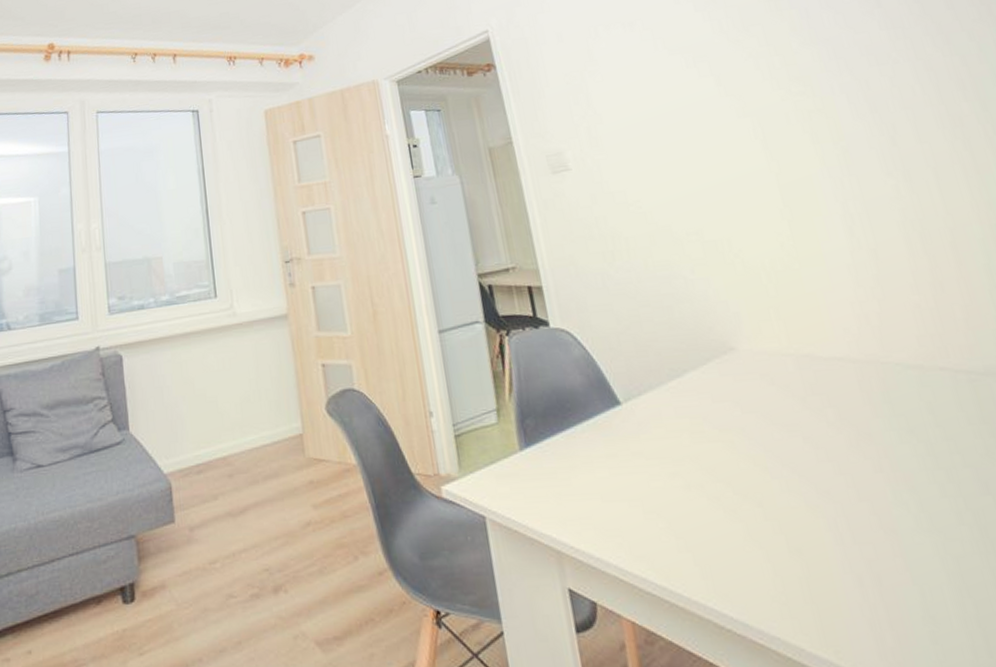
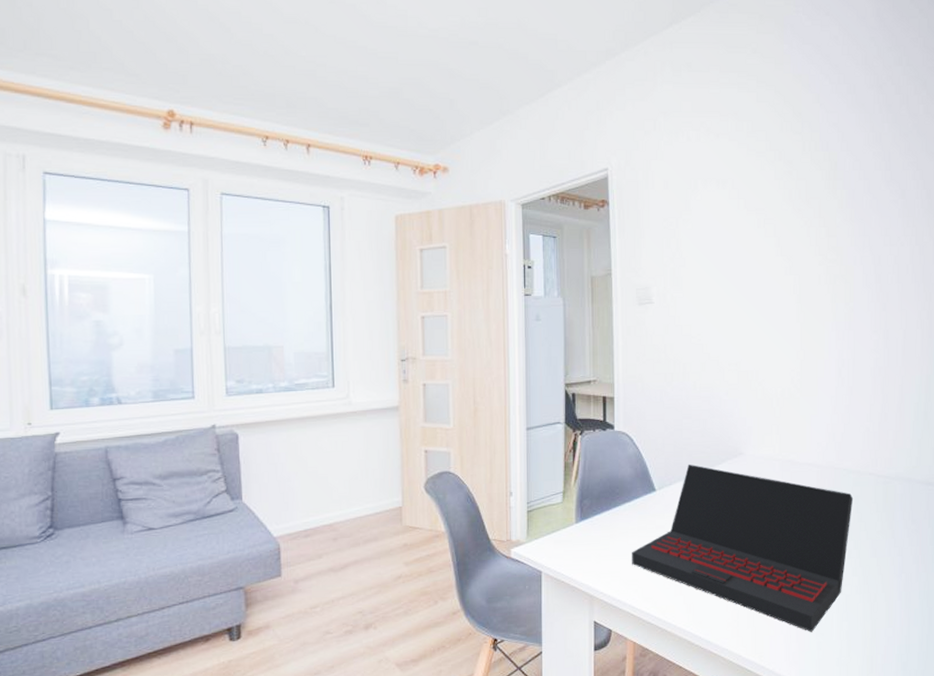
laptop: none [603,367,947,614] -> present [632,464,854,632]

